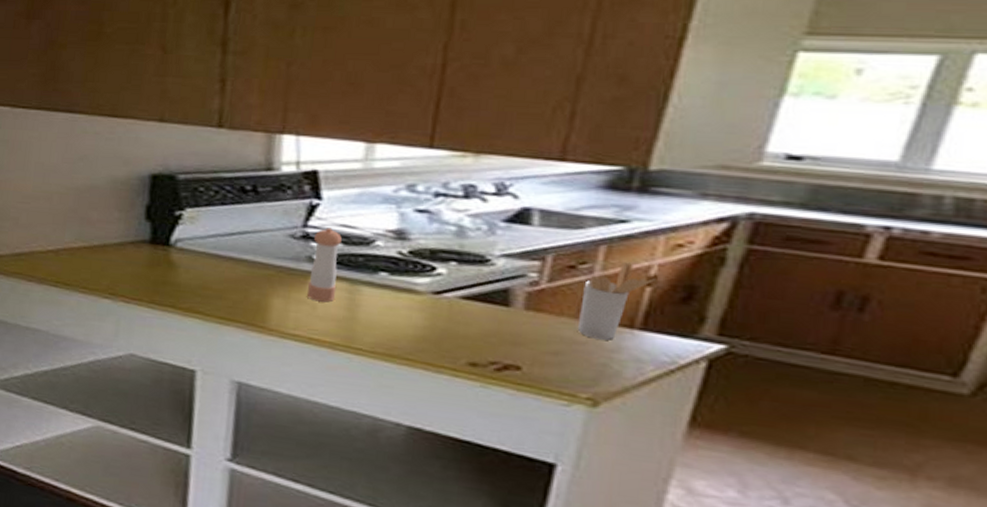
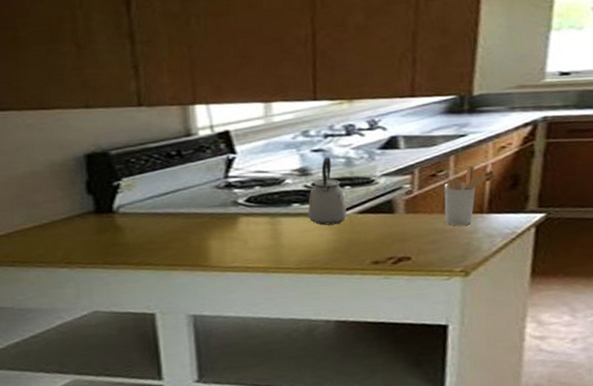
pepper shaker: present [306,227,342,303] -> none [235,175,262,237]
kettle: none [396,220,448,307] -> present [307,156,347,226]

